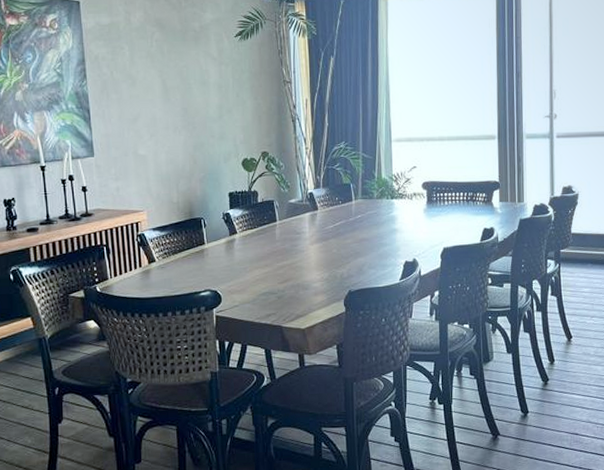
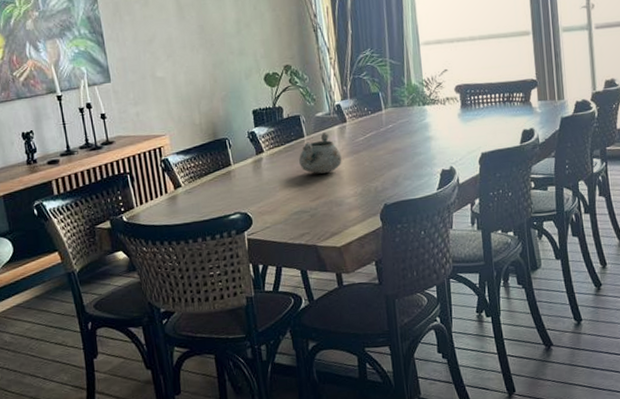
decorative bowl: none [270,219,311,258] -> present [299,133,342,174]

